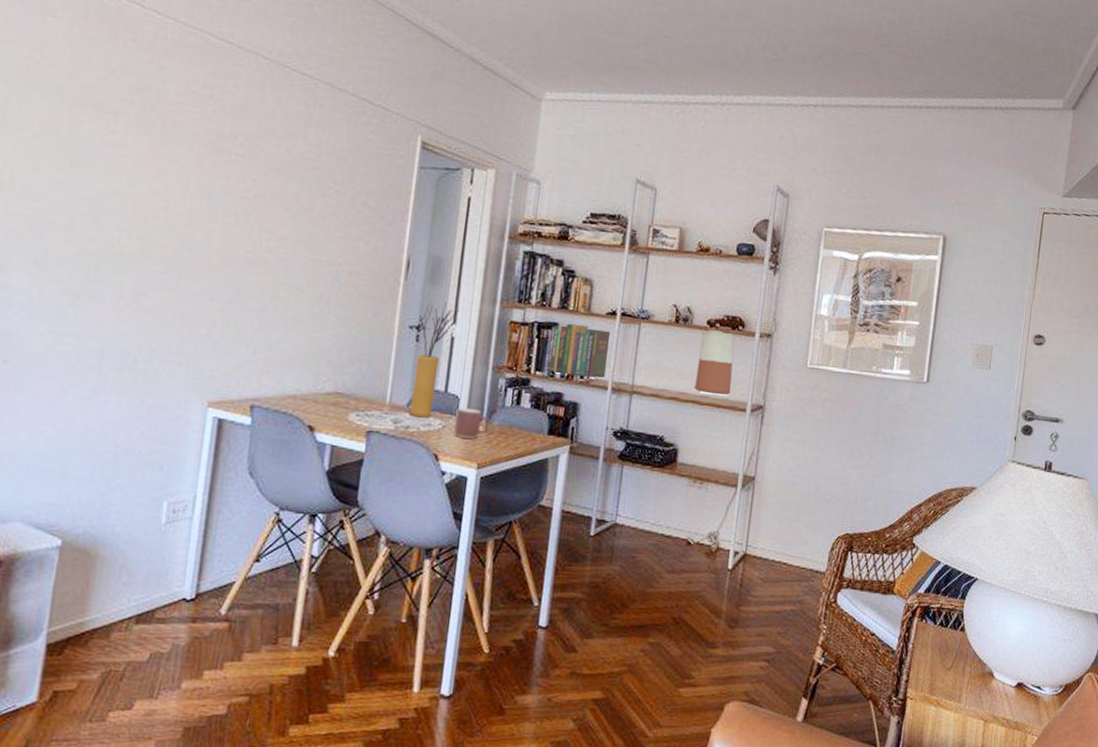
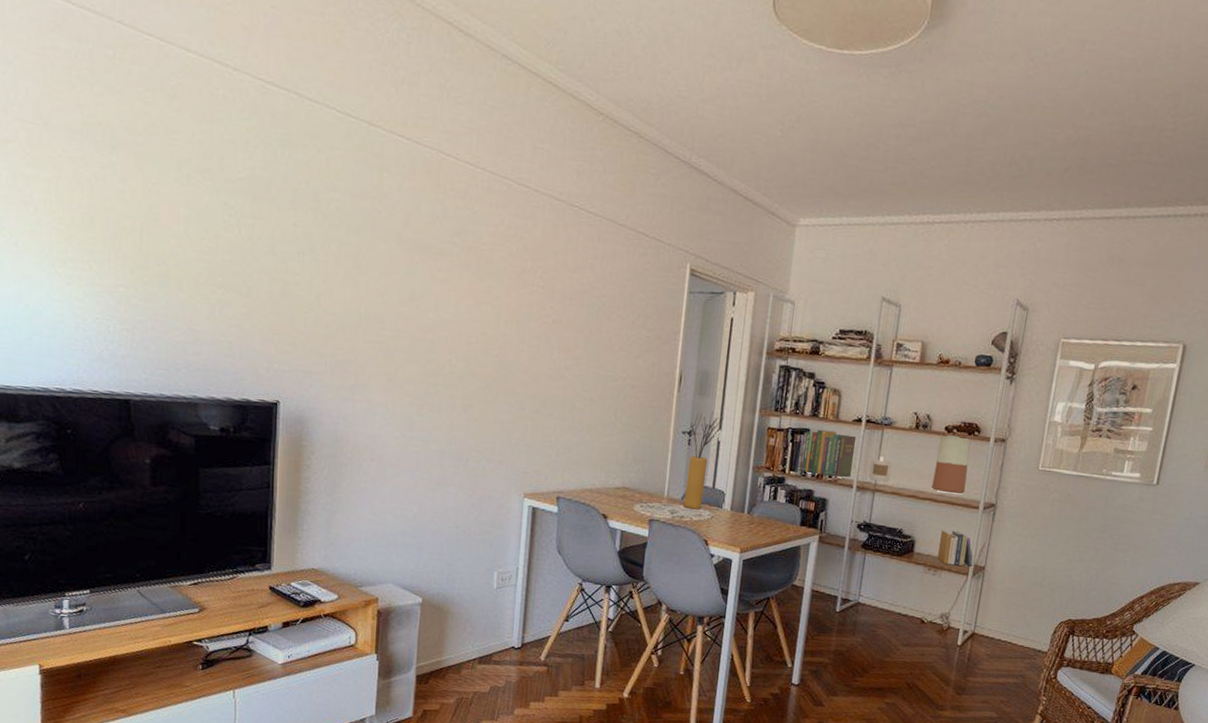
mug: present [454,407,490,439] -> none [720,501,751,528]
candle: none [626,353,650,383] -> present [869,456,892,483]
books: none [703,436,742,478] -> present [937,530,973,568]

